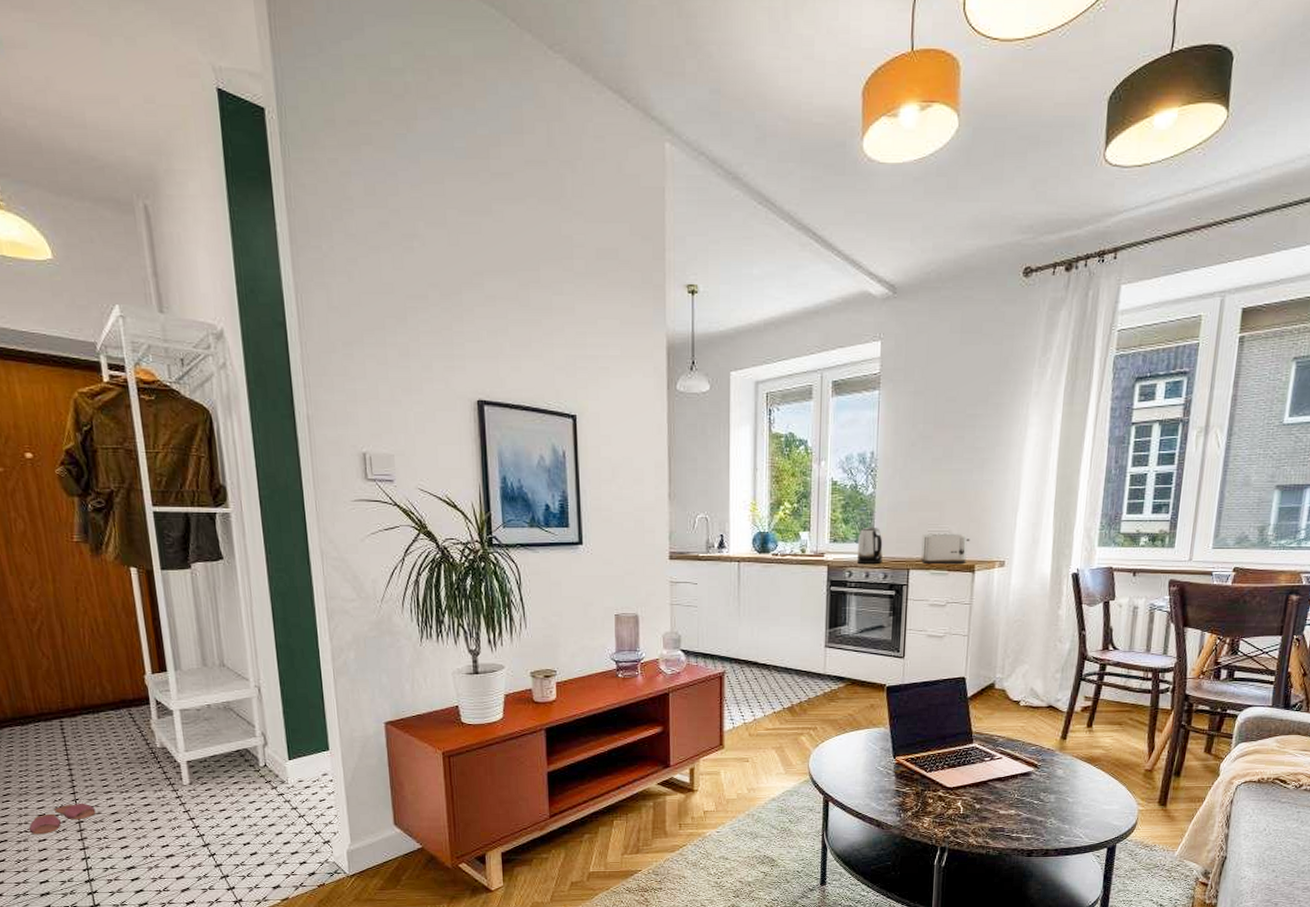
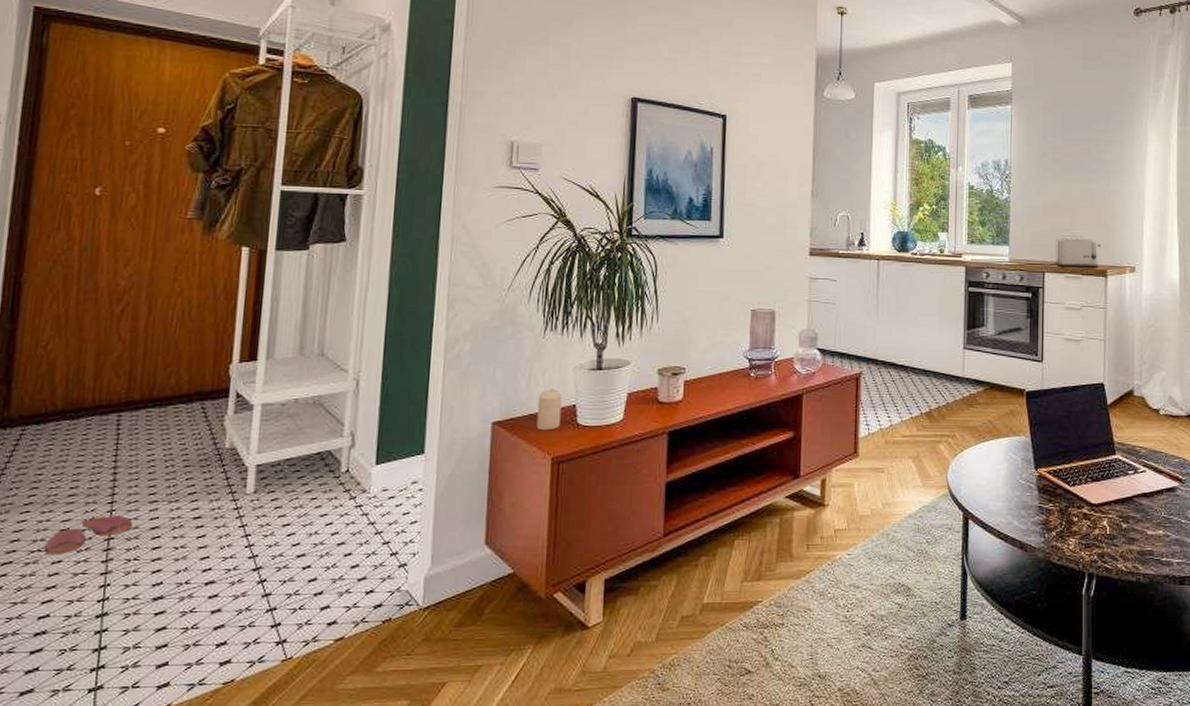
candle: none [423,692,447,729] -> present [536,389,562,431]
kettle: present [856,526,883,565] -> none [993,229,1019,266]

